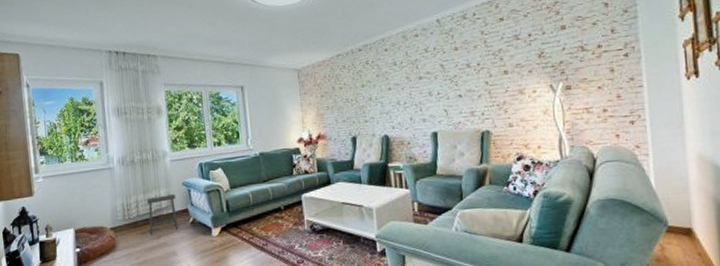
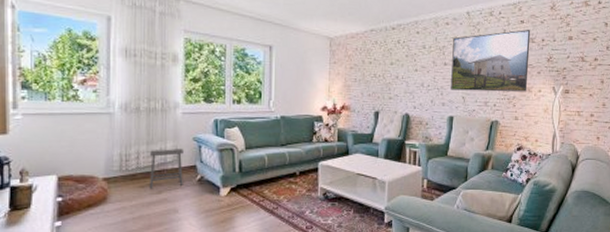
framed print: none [425,27,519,104] -> present [451,30,531,92]

